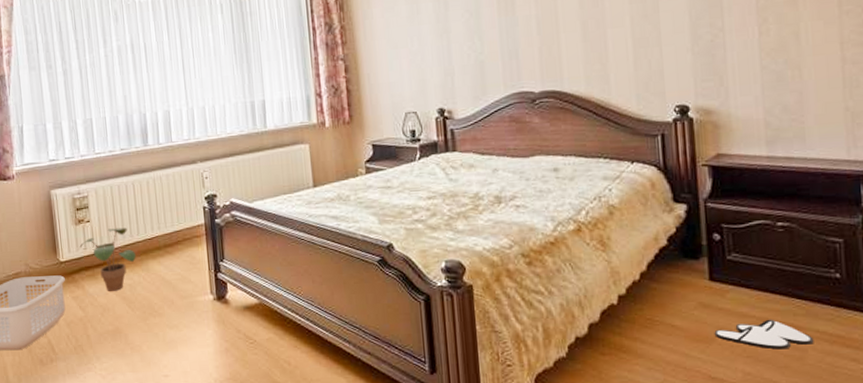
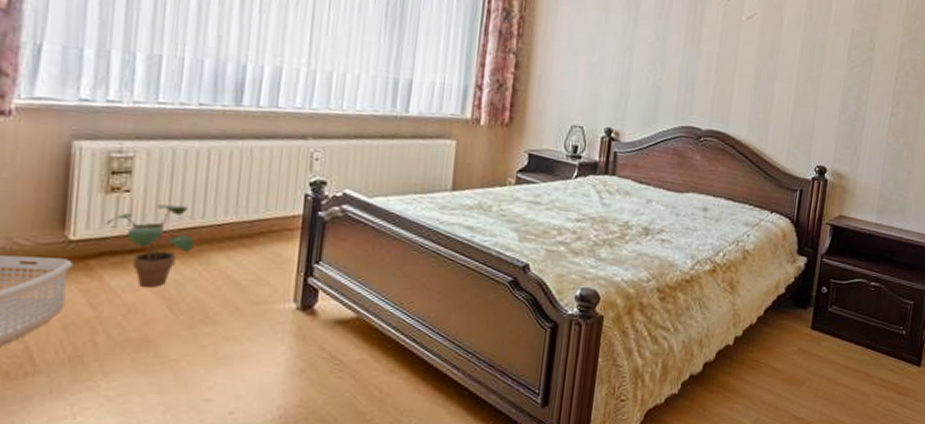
slippers: present [714,319,814,350] -> none [805,366,877,394]

